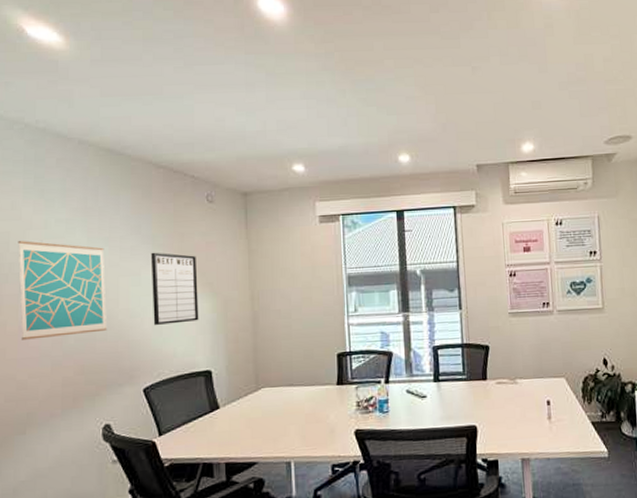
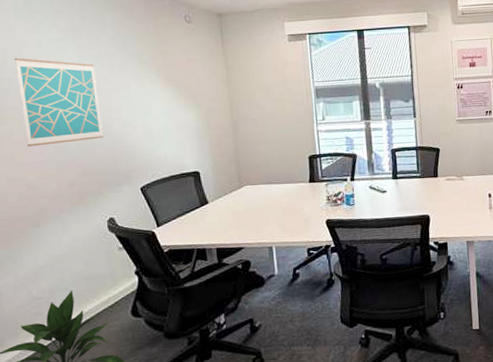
writing board: present [150,252,199,325] -> none [137,68,186,133]

